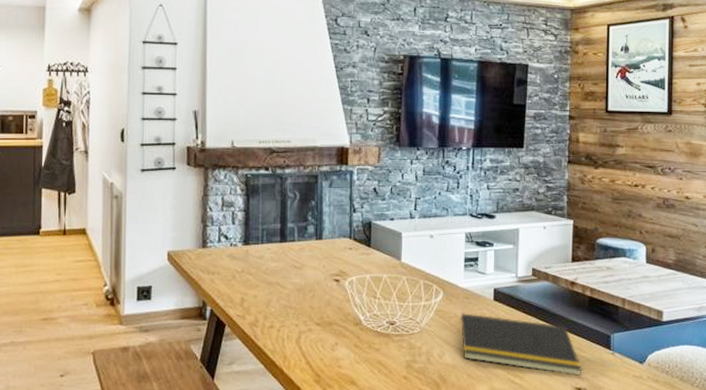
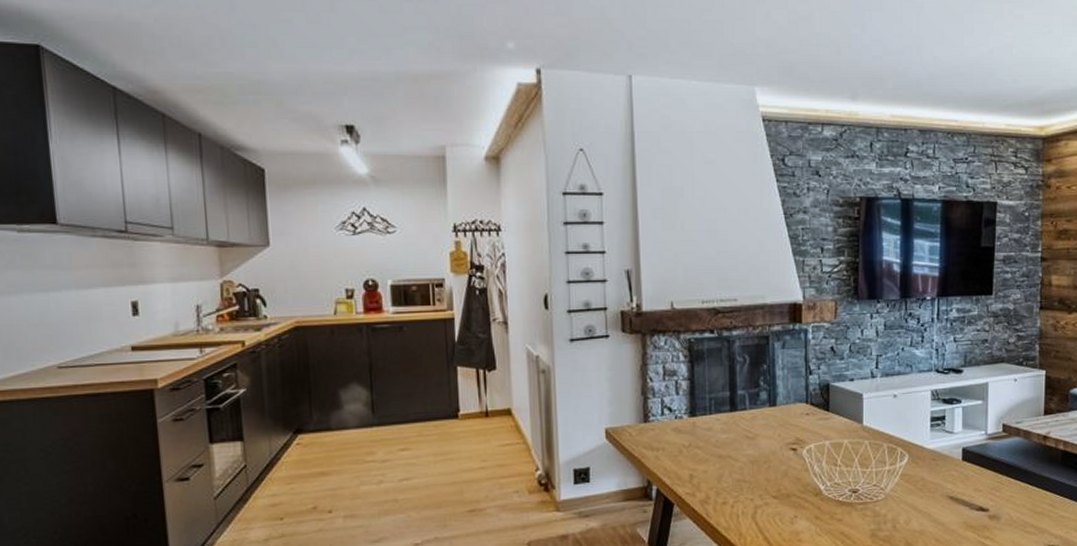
notepad: present [457,312,582,377] -> none [924,474,1055,534]

